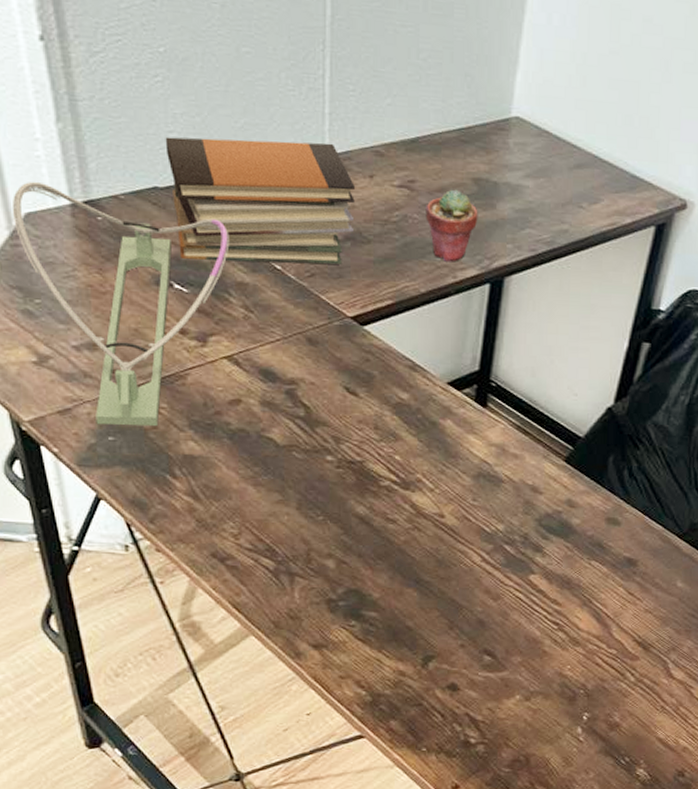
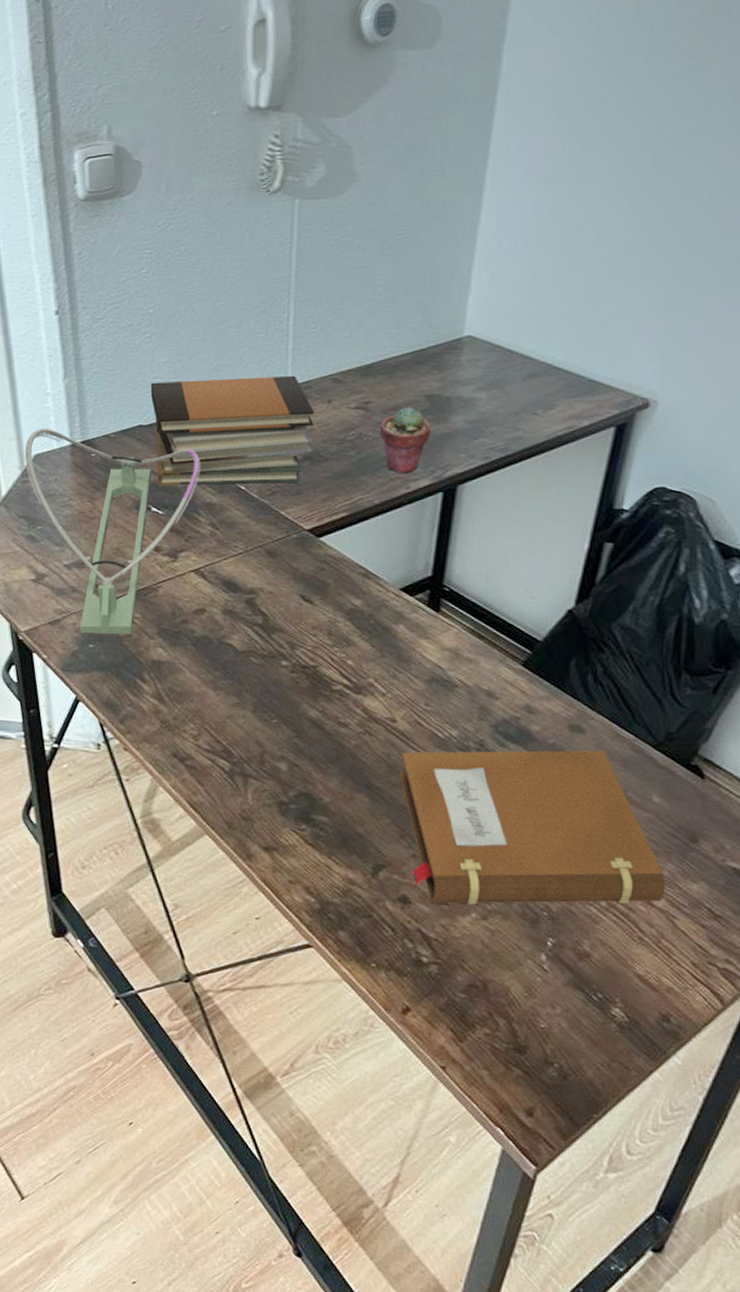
notebook: none [447,541,686,690] -> present [399,750,666,905]

